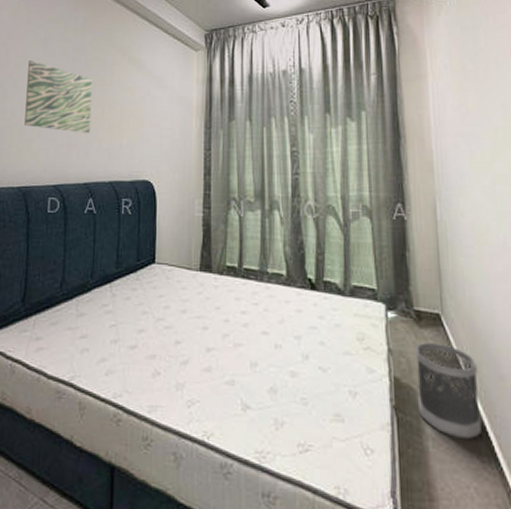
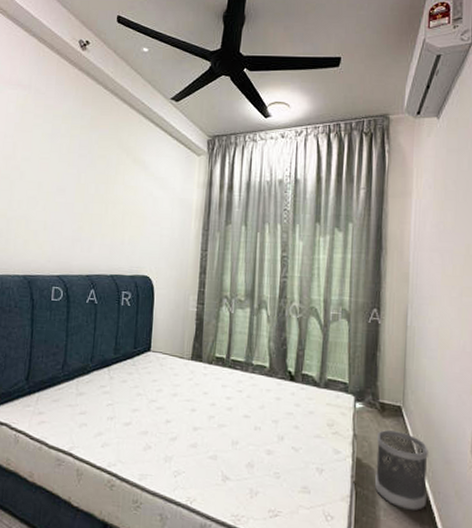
wall art: present [24,61,93,133] -> none [30,154,98,228]

